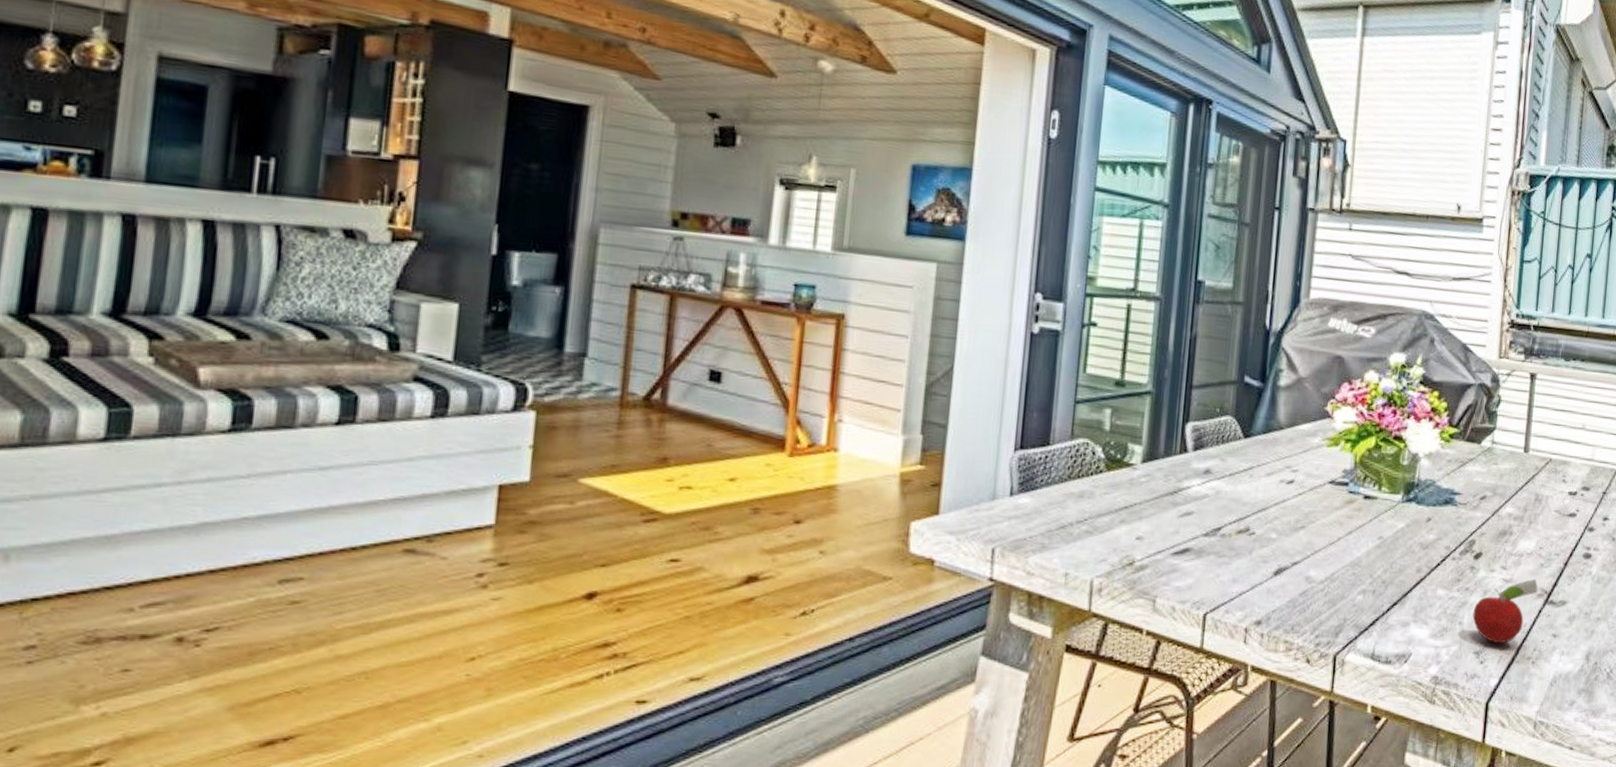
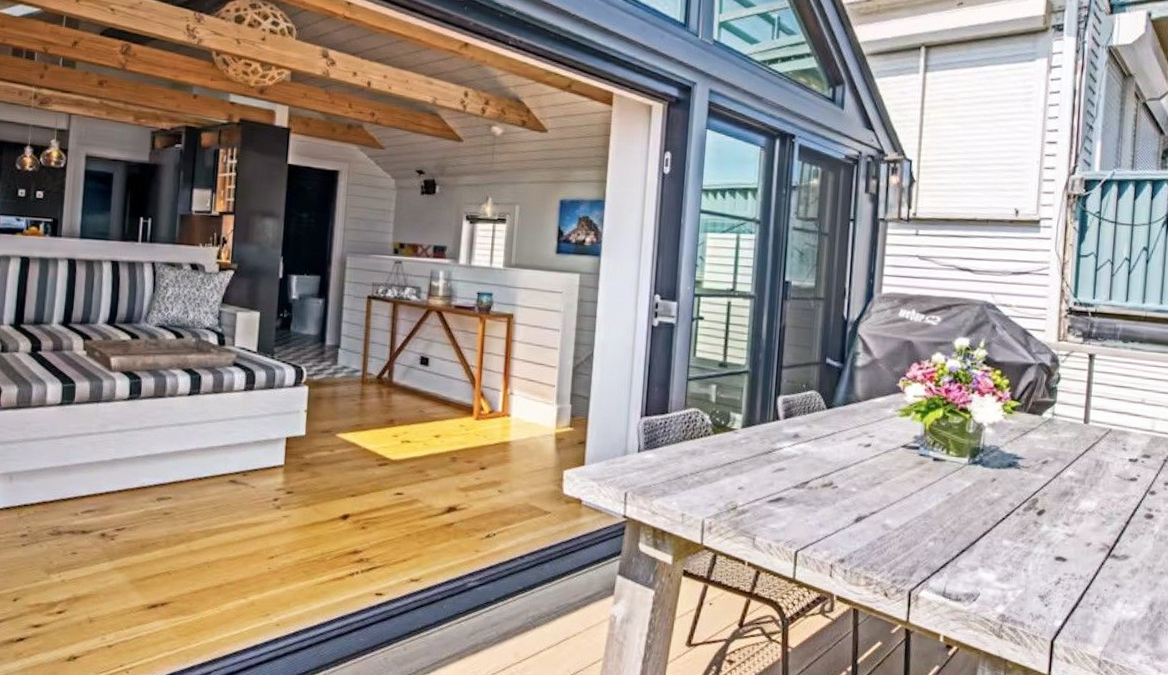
fruit: present [1472,578,1538,644] -> none [1037,534,1100,590]

